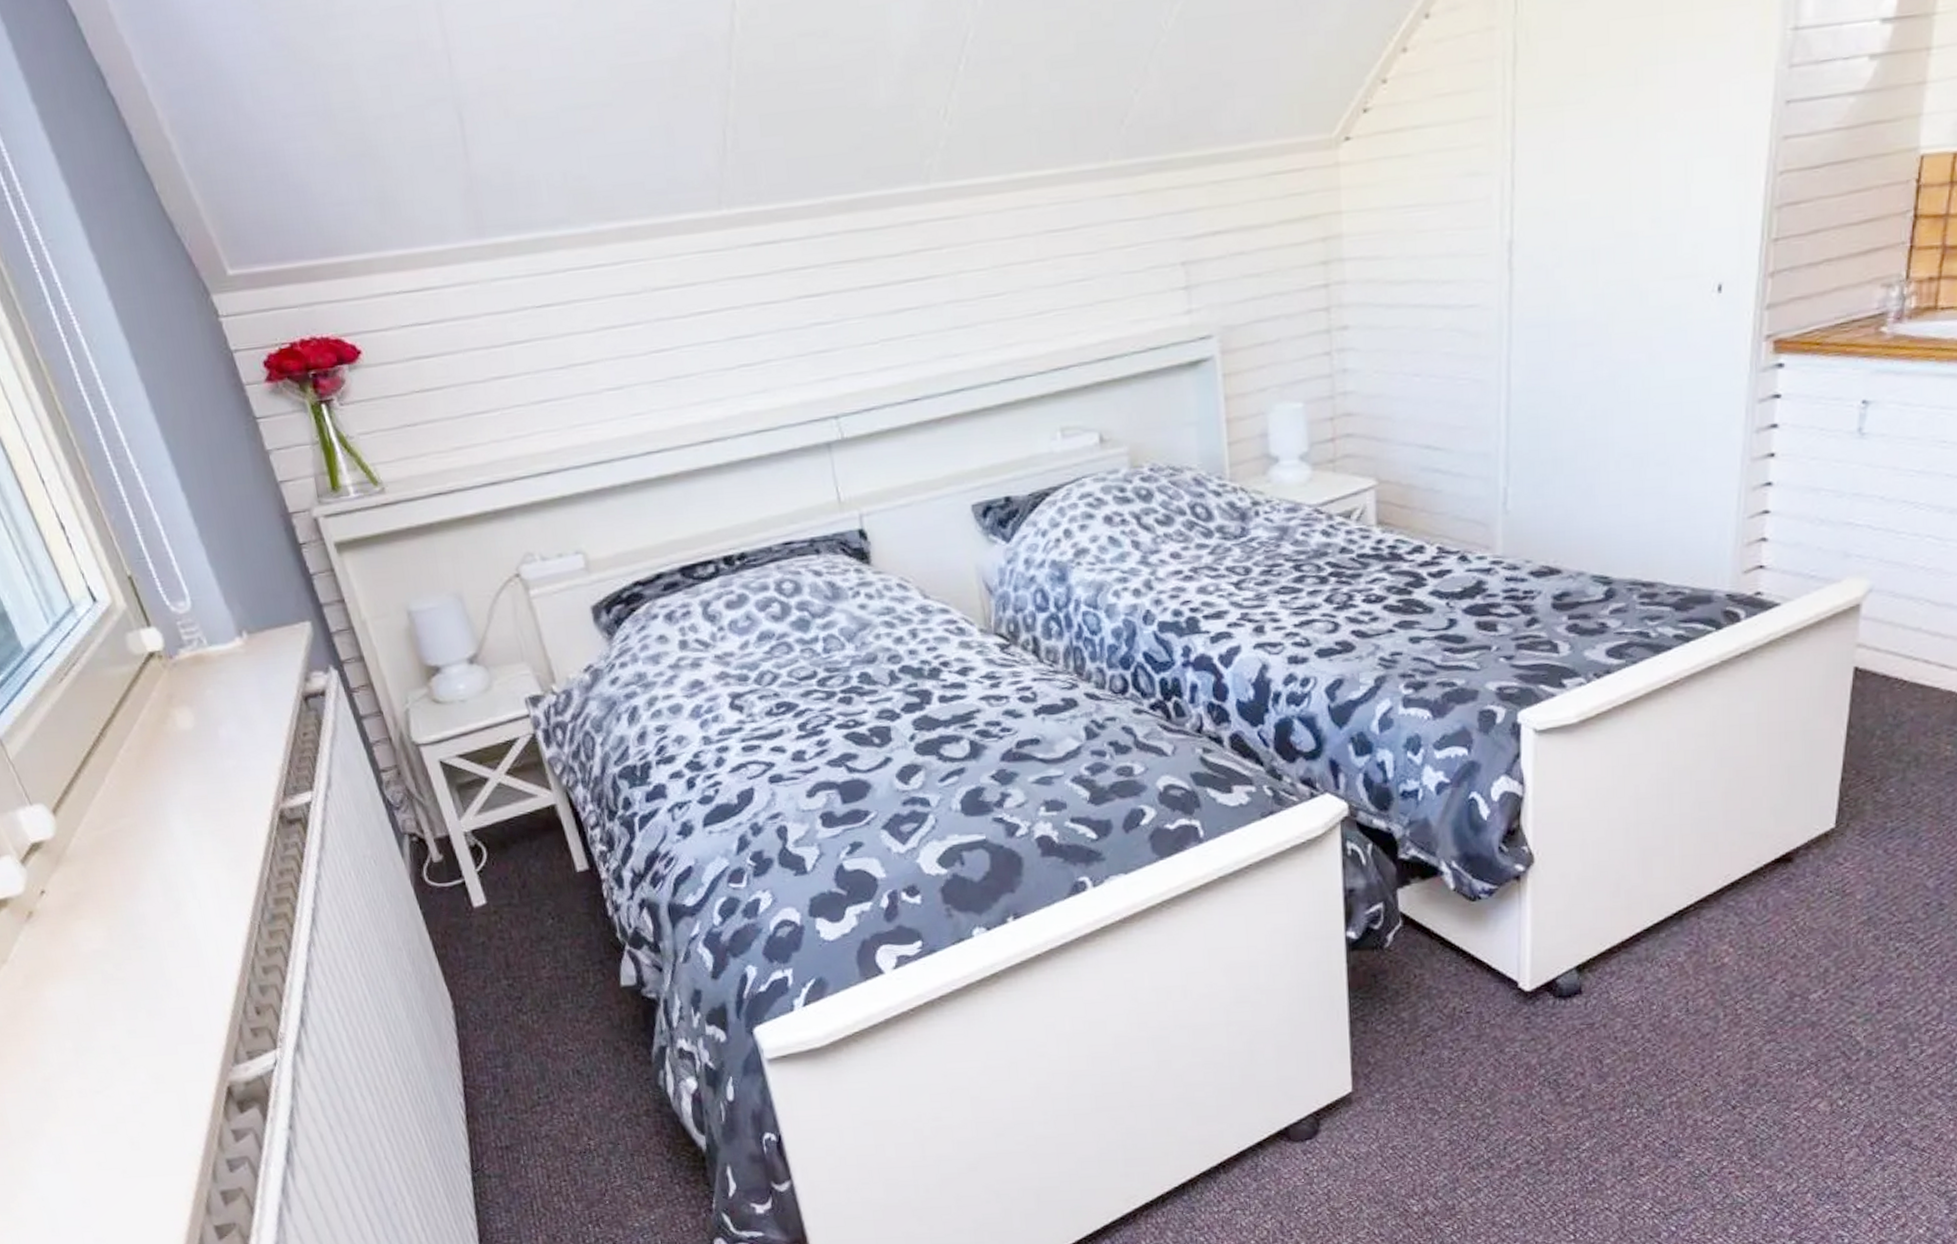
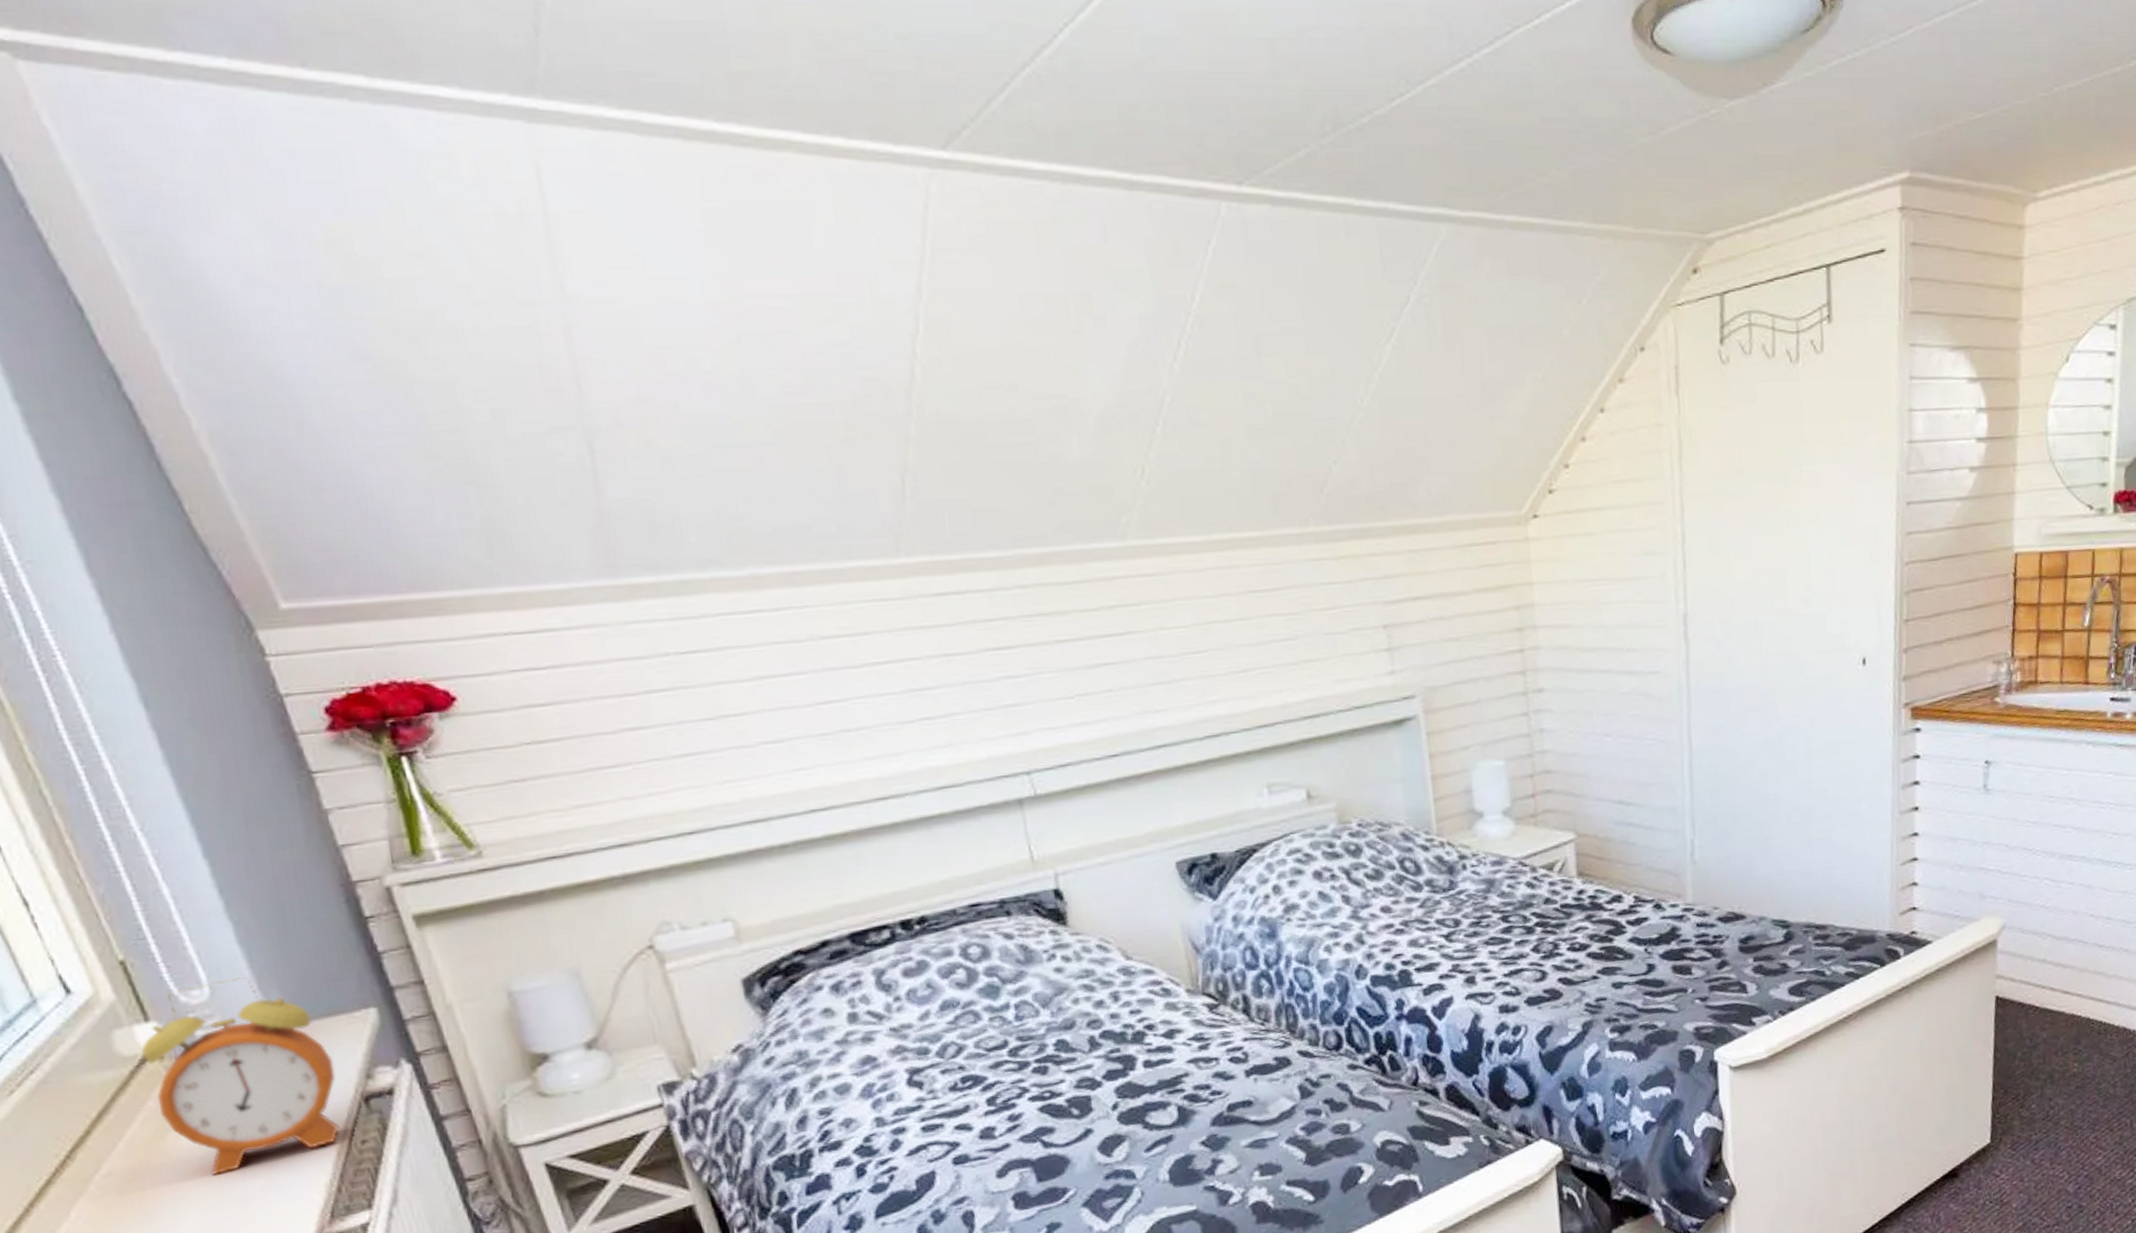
alarm clock: none [146,592,288,755] -> present [140,977,341,1175]

